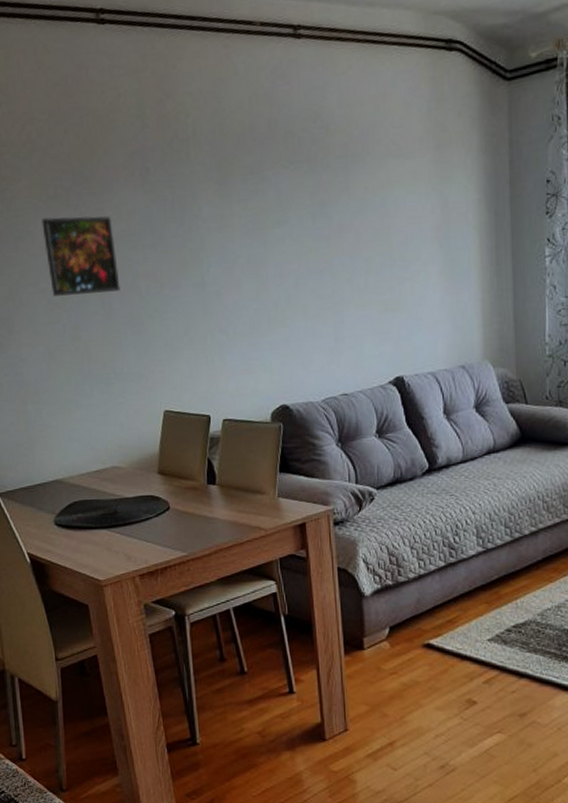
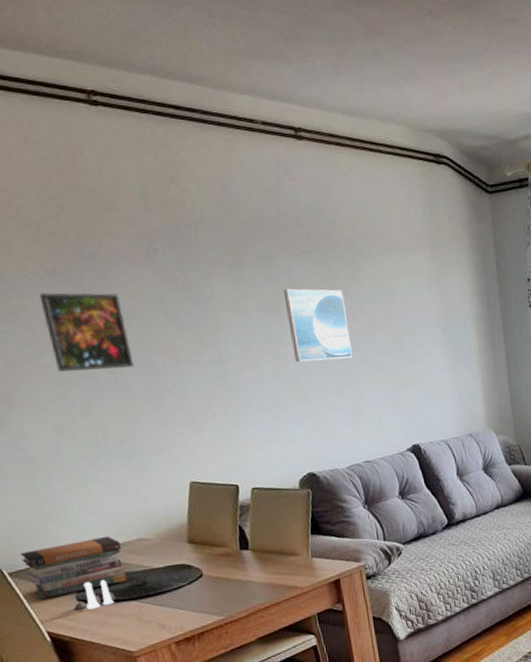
book stack: none [9,462,100,521] -> present [19,536,127,599]
salt and pepper shaker set: none [52,505,89,534] -> present [74,579,116,610]
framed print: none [269,203,337,284] -> present [283,288,352,362]

